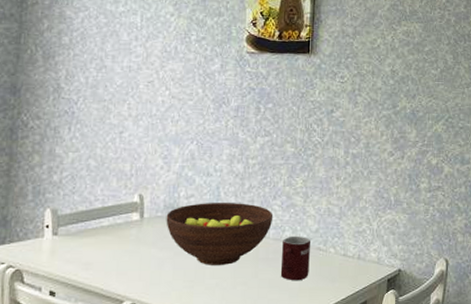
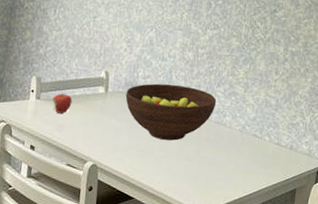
apple: none [74,226,100,249] -> present [53,93,72,113]
mug: present [280,235,311,281] -> none [219,121,249,163]

